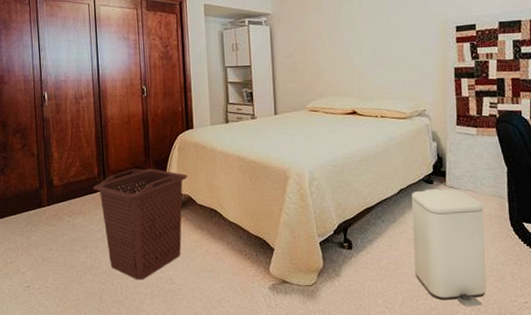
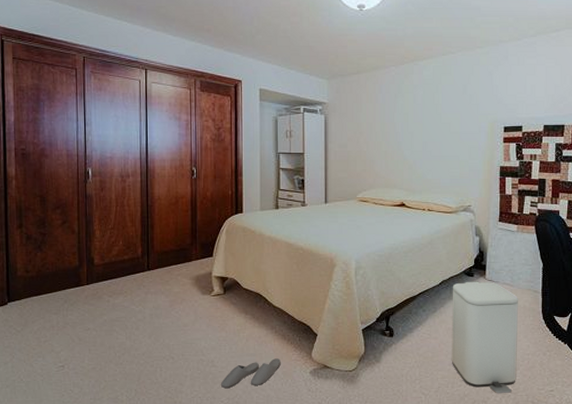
laundry basket: present [93,168,188,280] -> none [135,251,235,362]
slippers: none [181,274,239,305] -> present [221,358,281,388]

